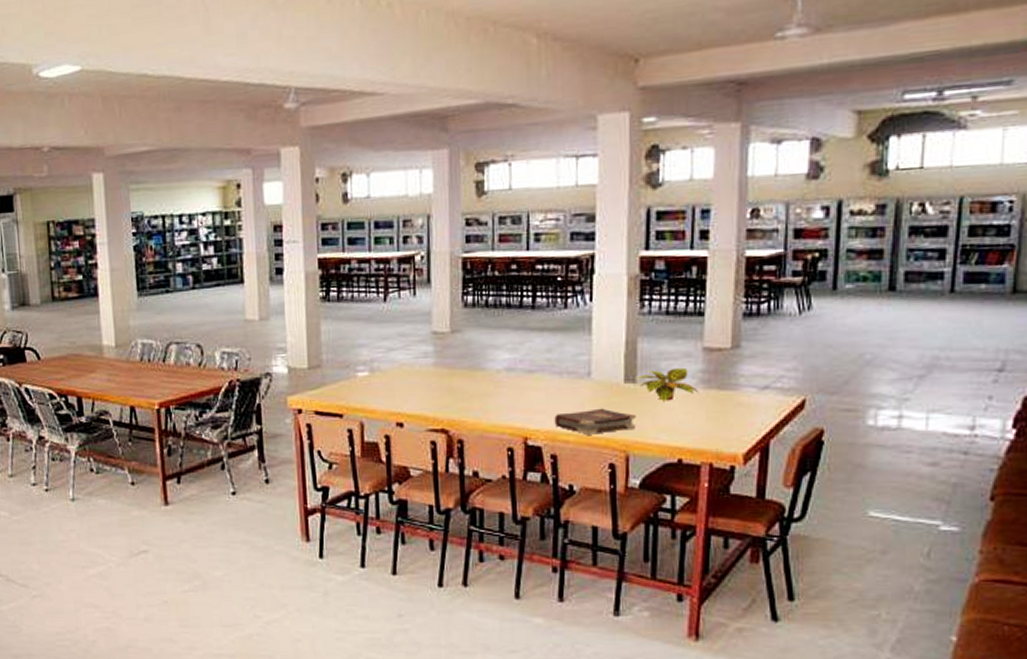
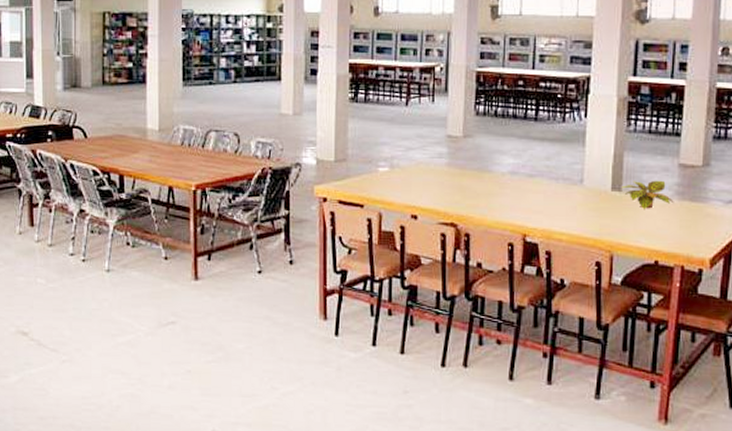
book: present [554,408,637,435] -> none [550,212,621,235]

